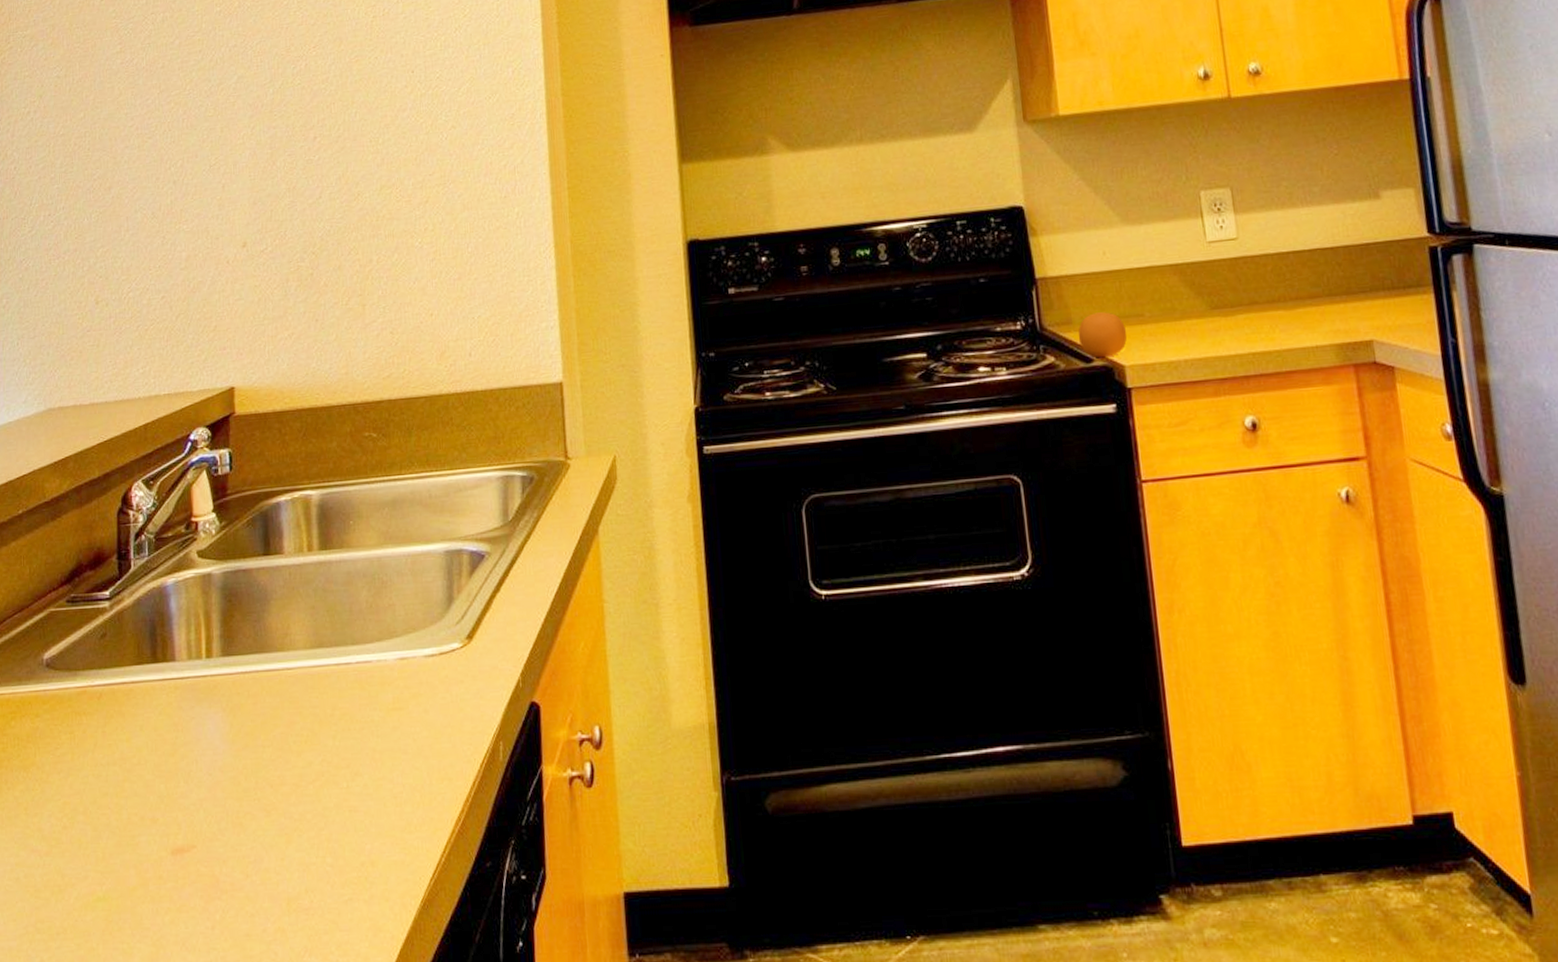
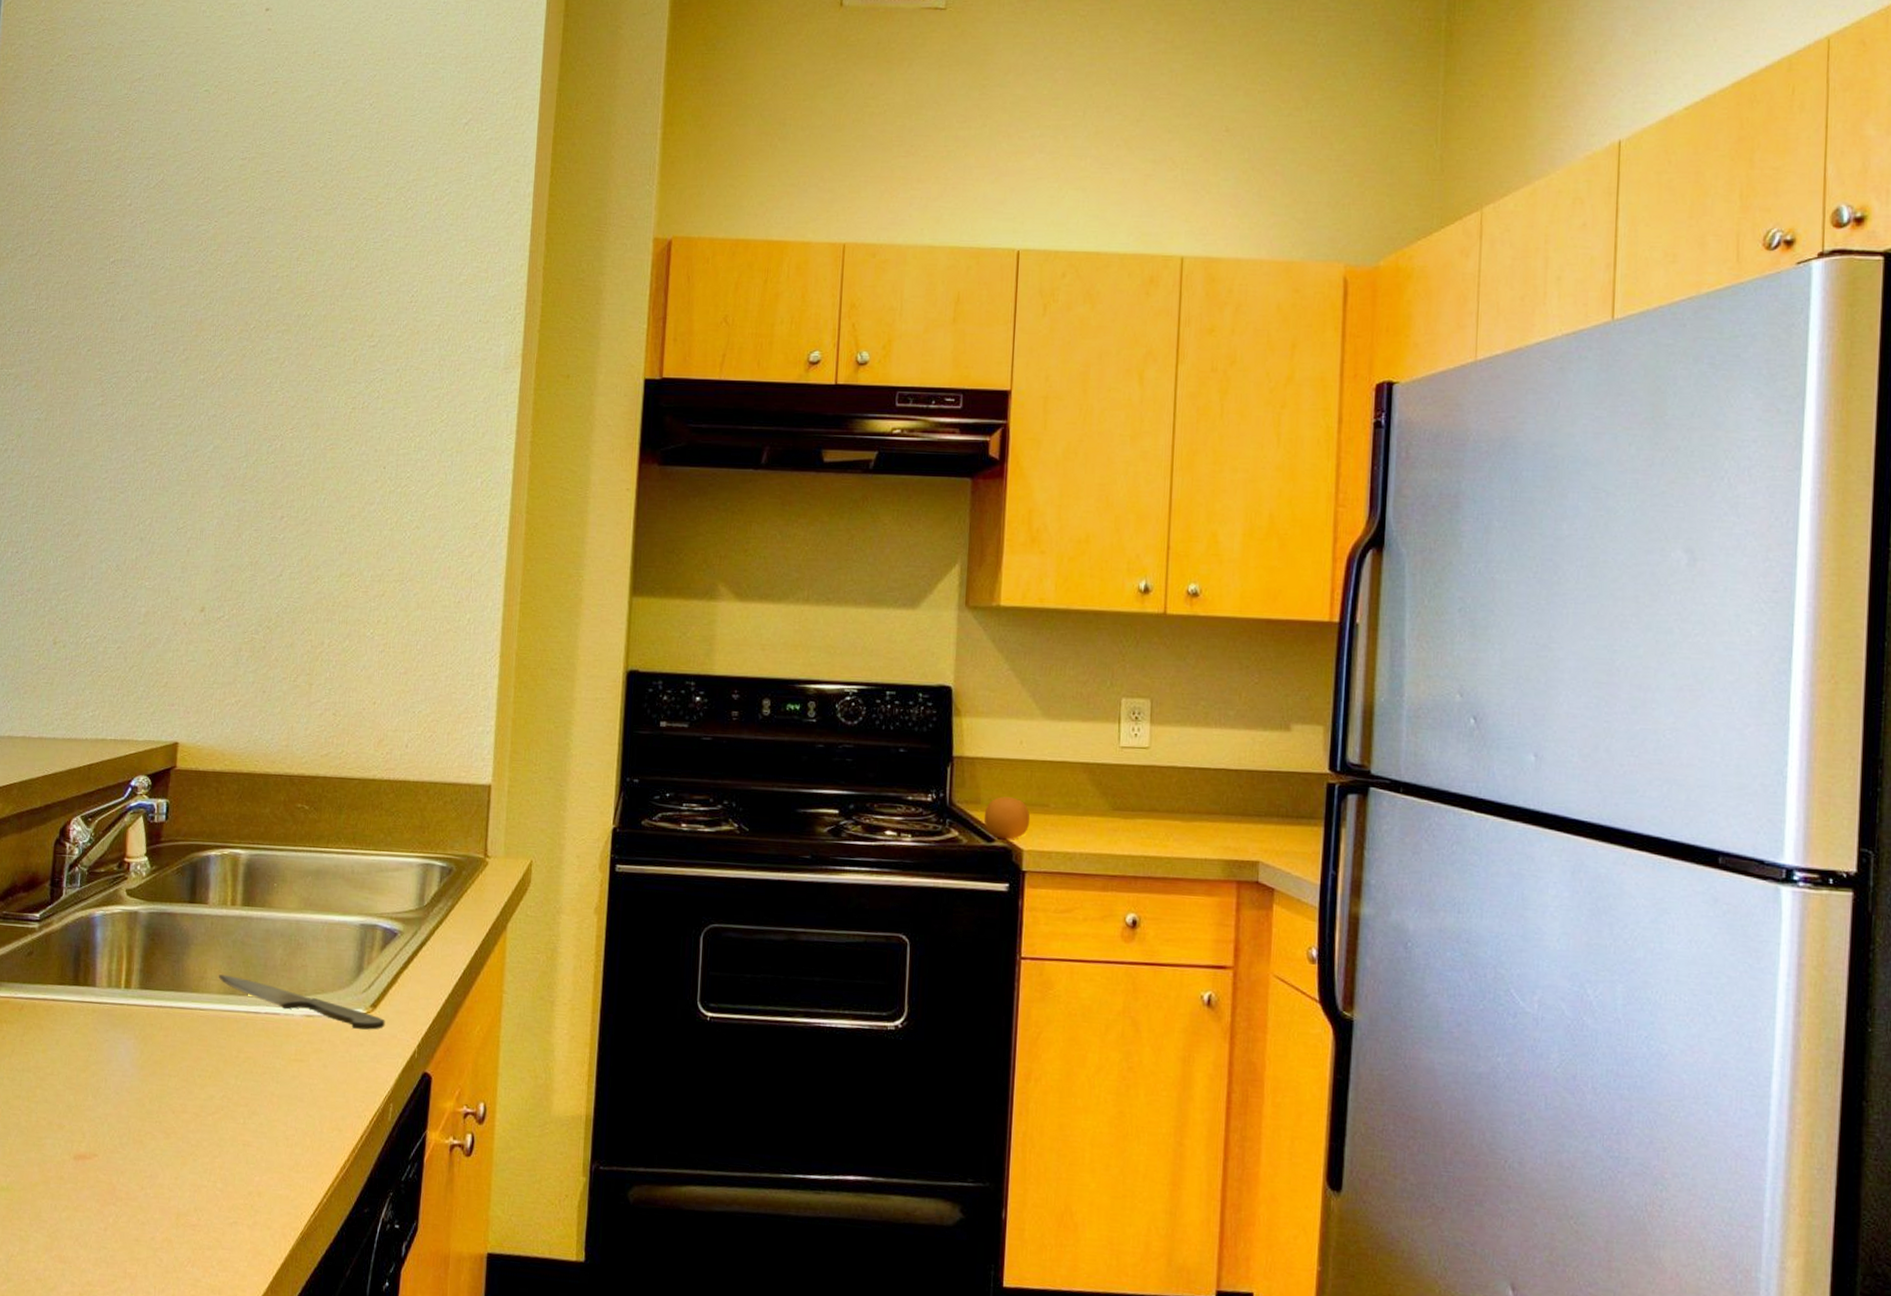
kitchen knife: none [303,627,484,665] -> present [219,975,385,1030]

